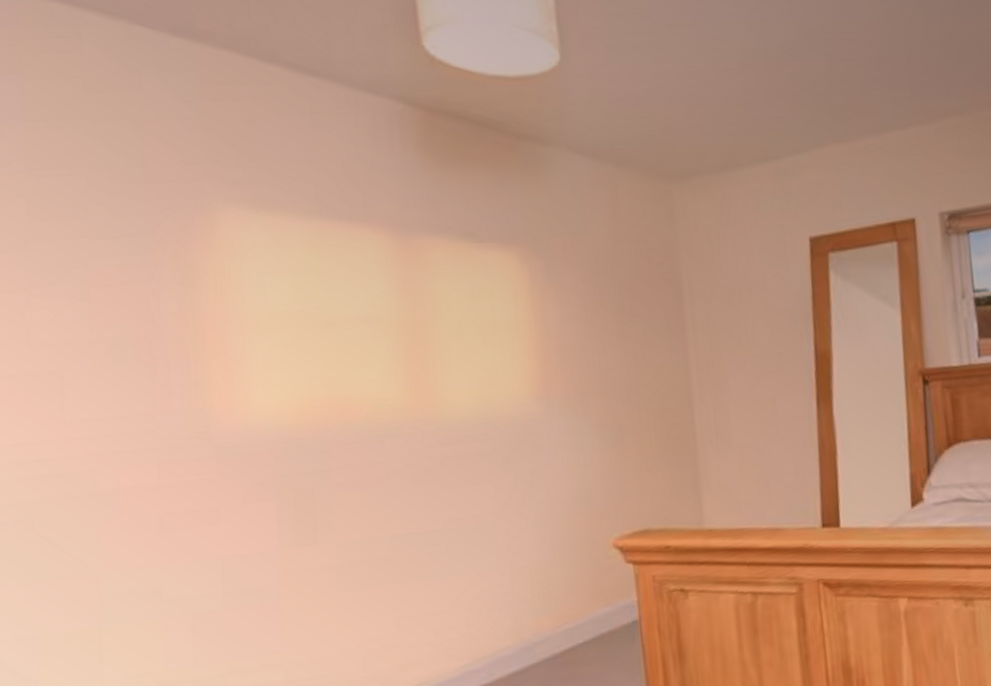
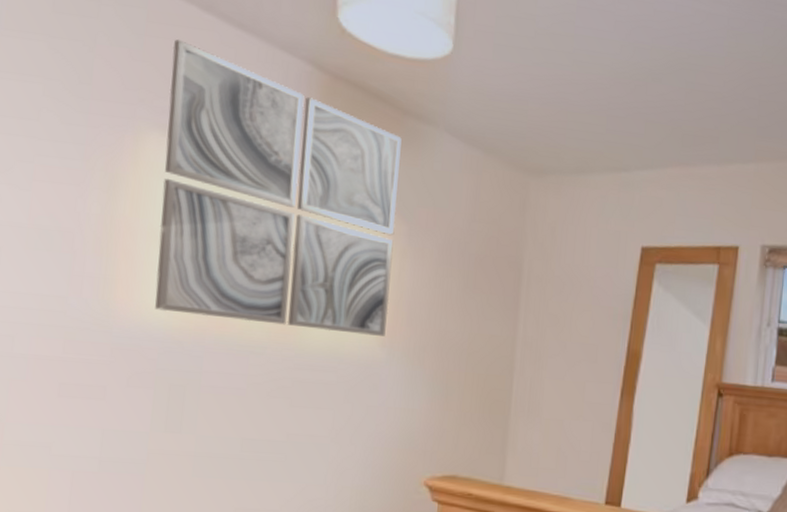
wall art: none [235,99,539,409] -> present [155,39,402,336]

